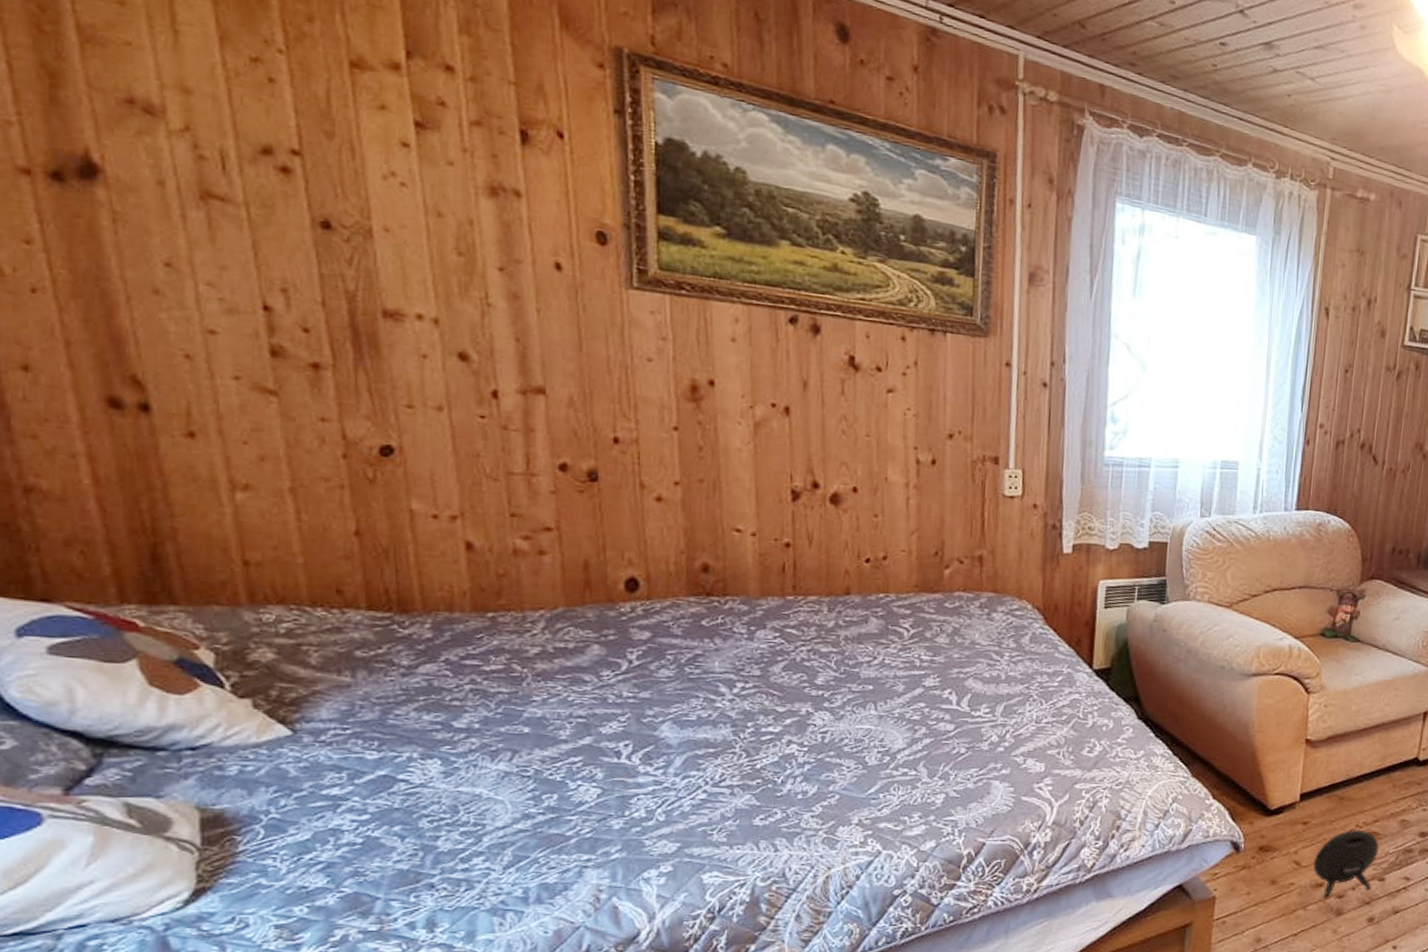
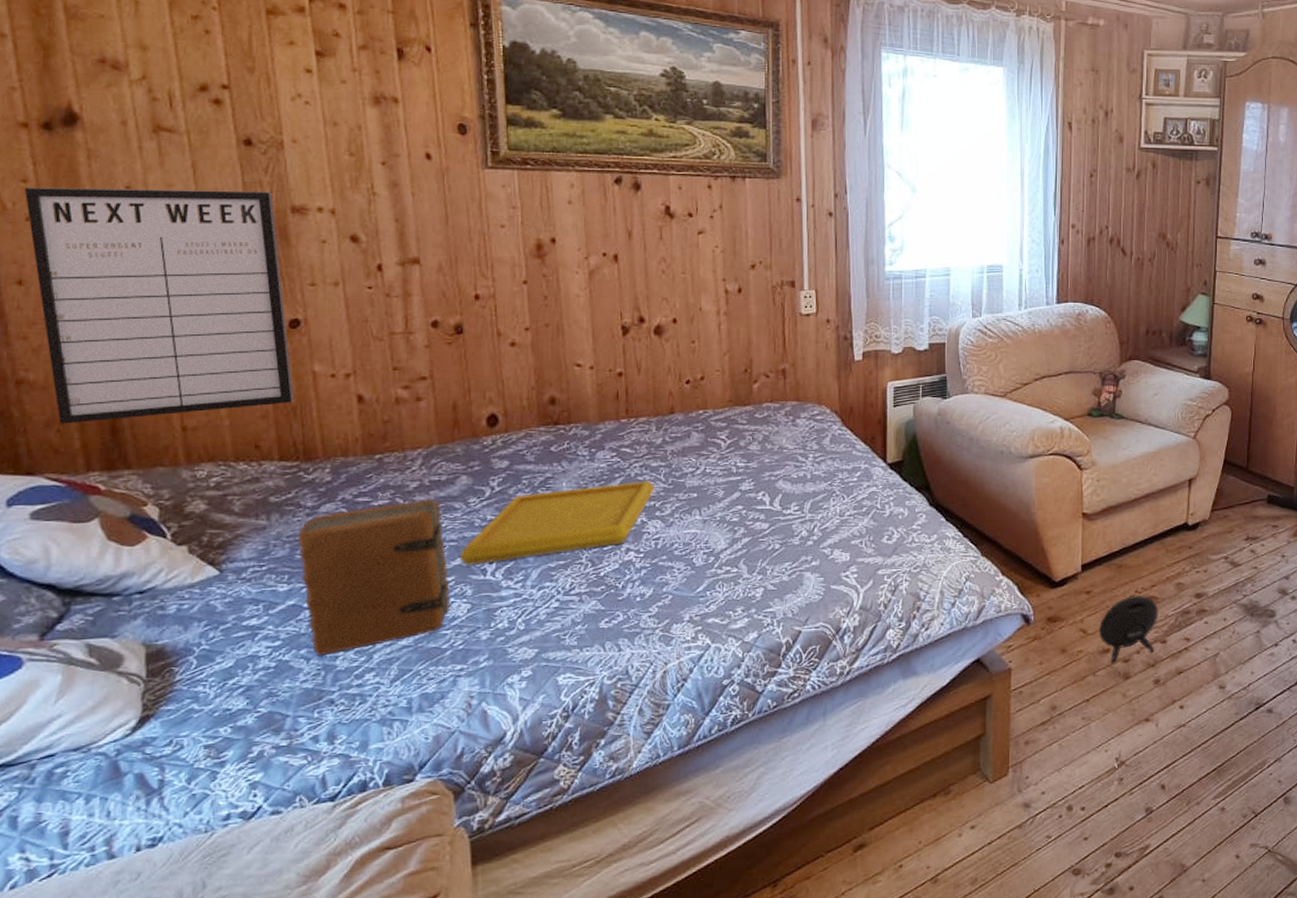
writing board: none [27,250,386,546] -> present [24,187,294,424]
book: none [391,667,577,835] -> present [298,498,451,656]
serving tray: none [588,667,825,746] -> present [459,481,656,565]

